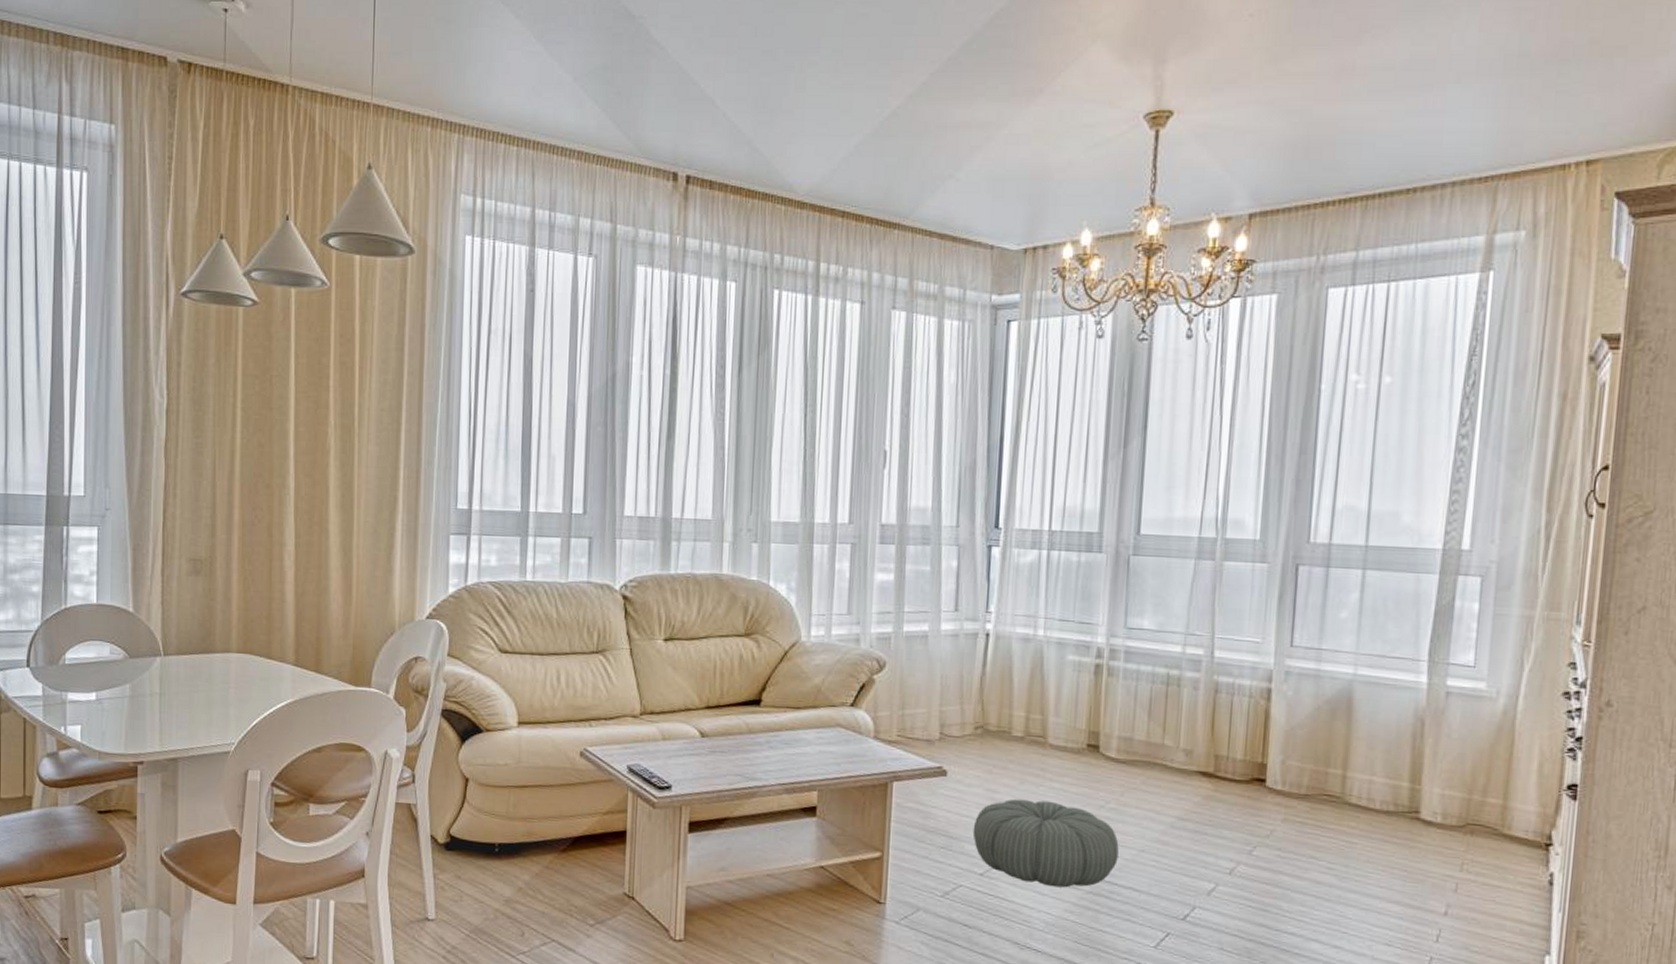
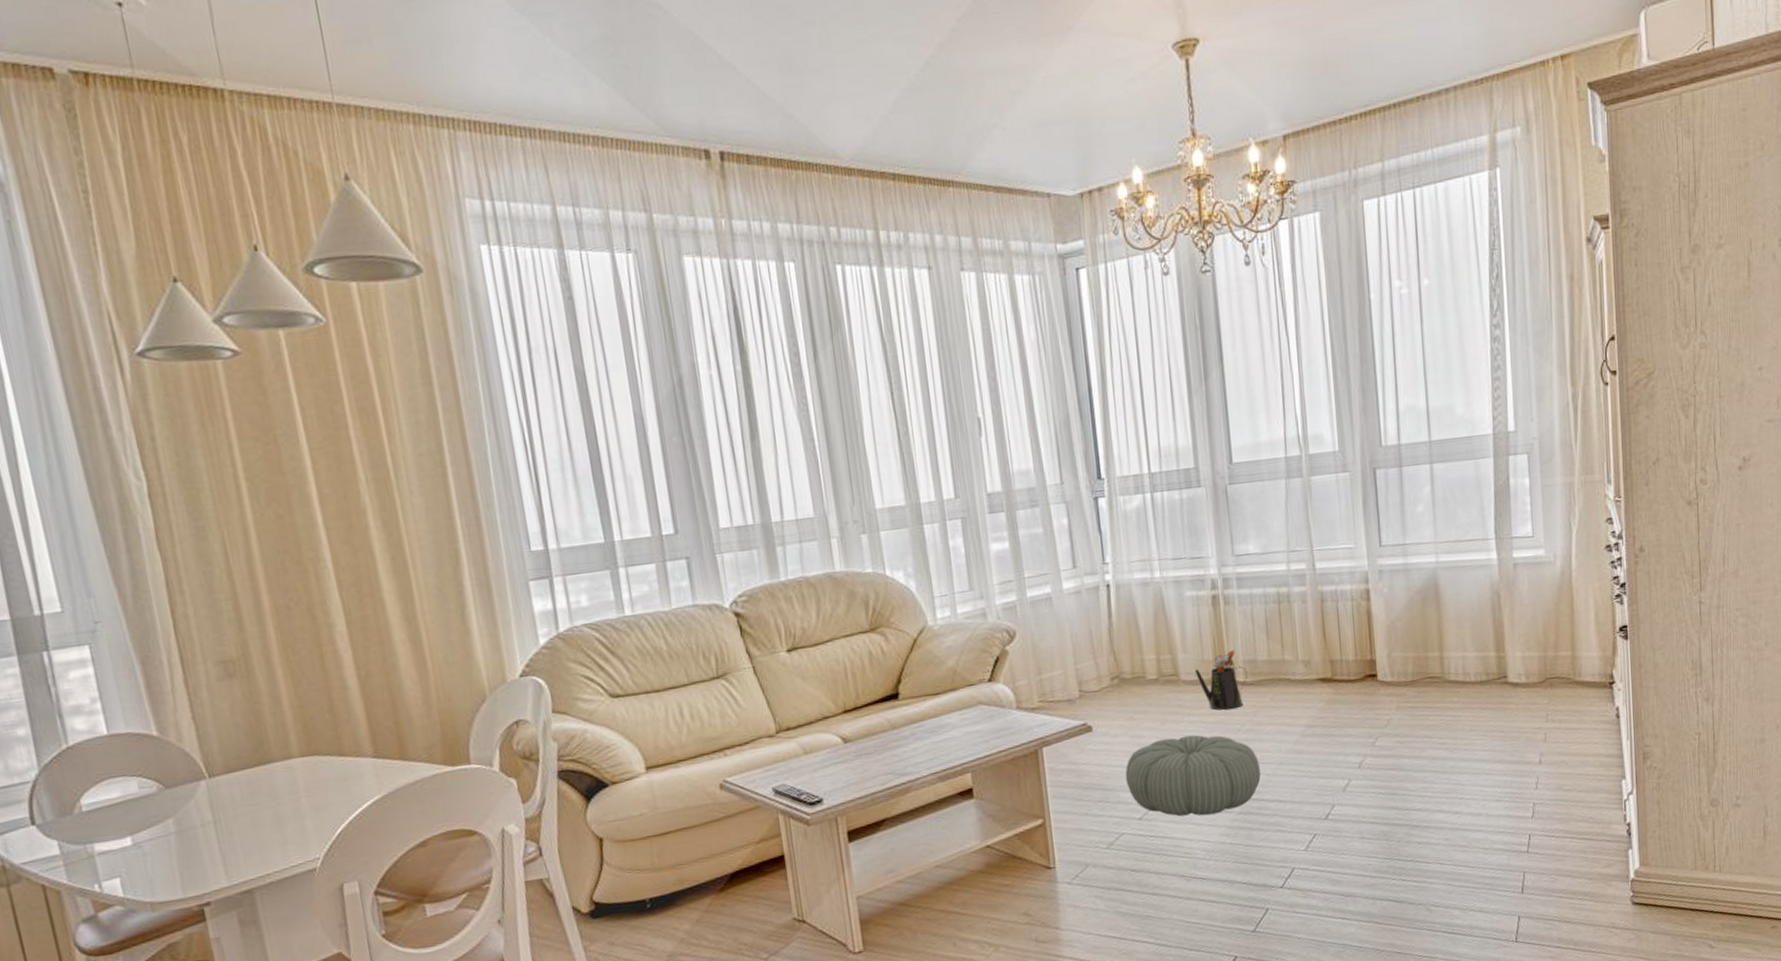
watering can: none [1064,723,1121,784] -> present [1194,649,1248,710]

